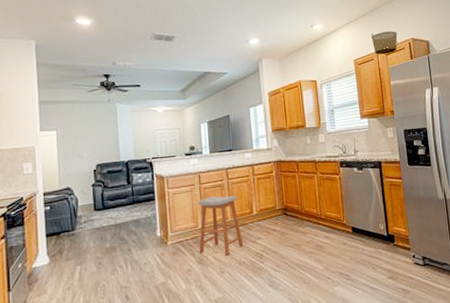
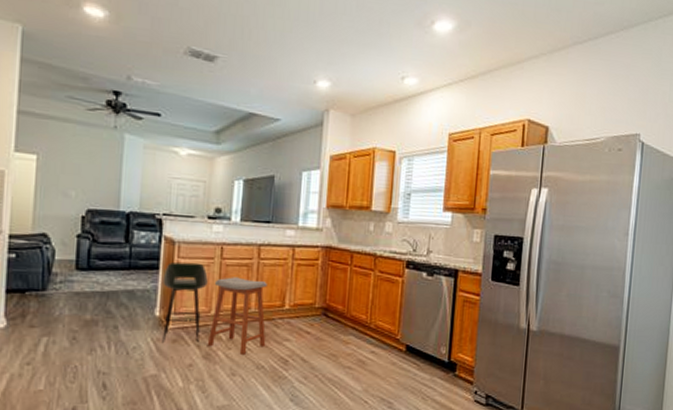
bar stool: none [159,190,193,257] -> present [162,262,208,344]
basket: present [371,31,398,55] -> none [476,103,511,134]

